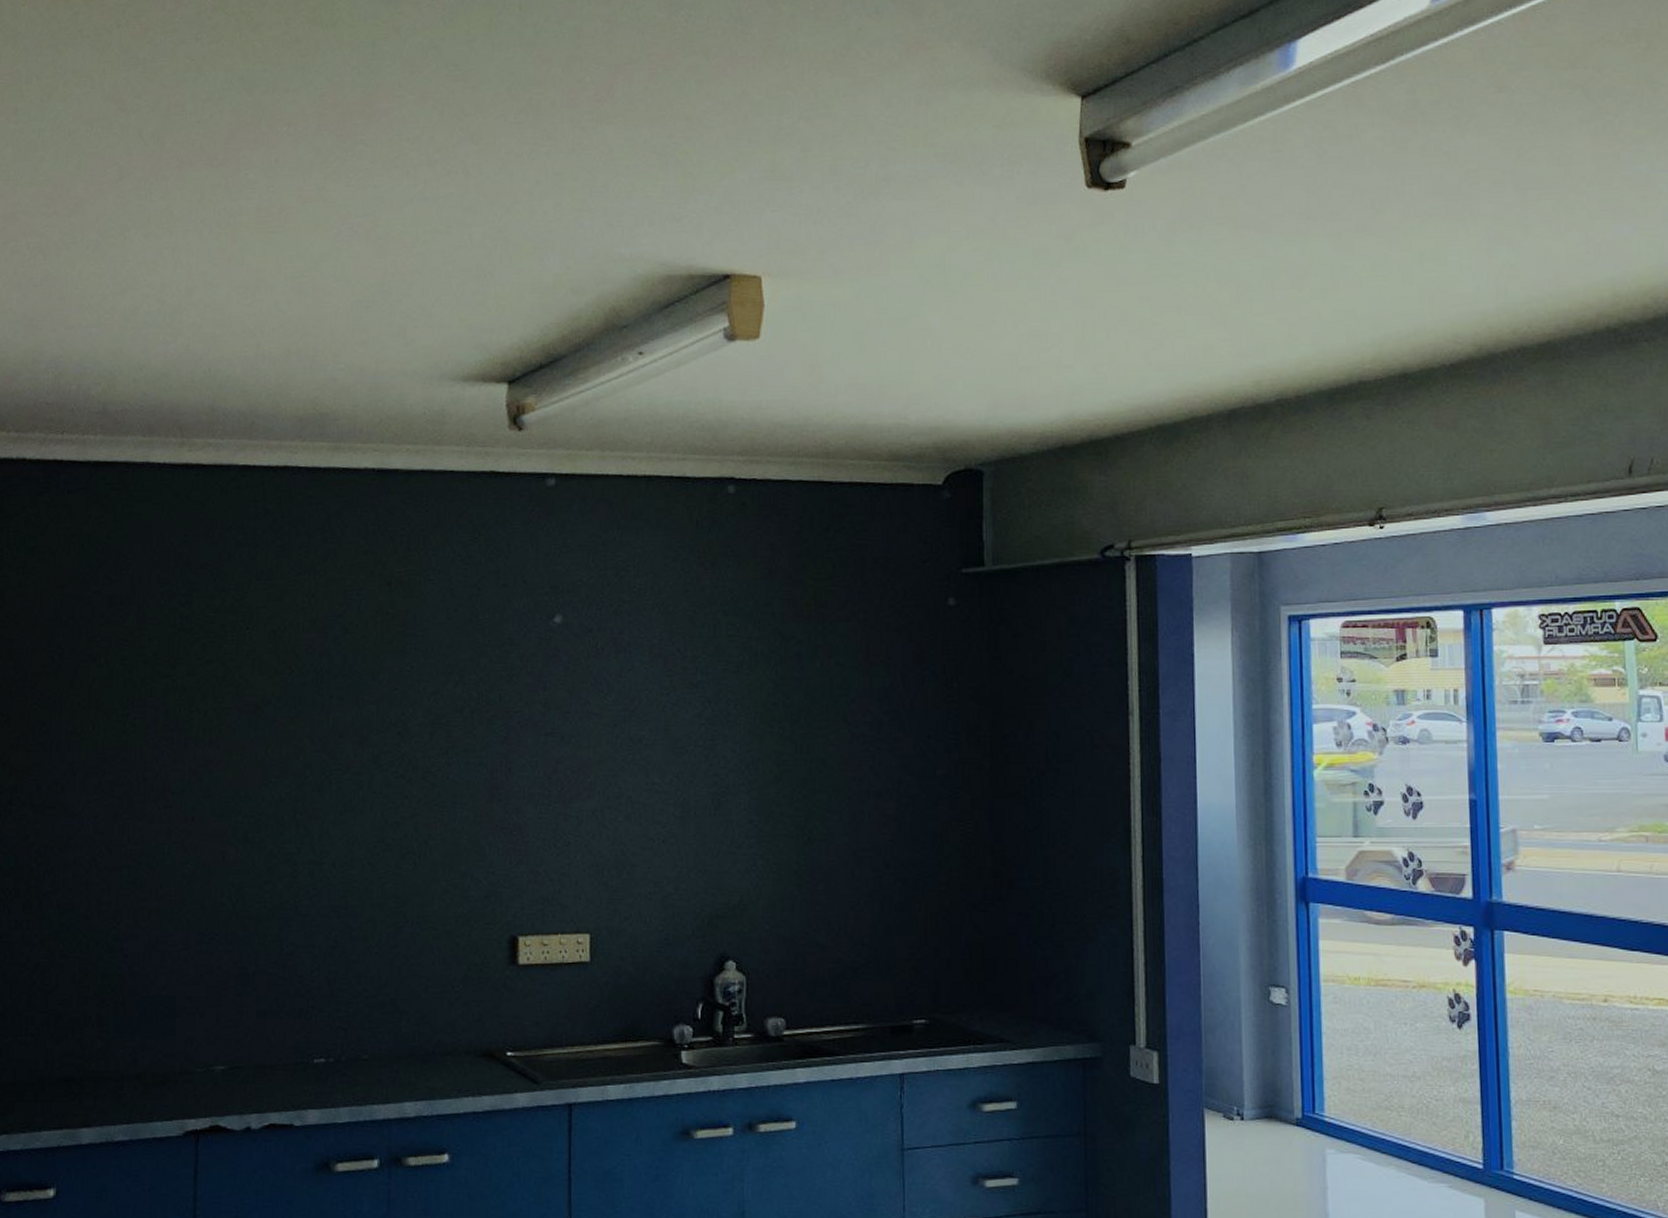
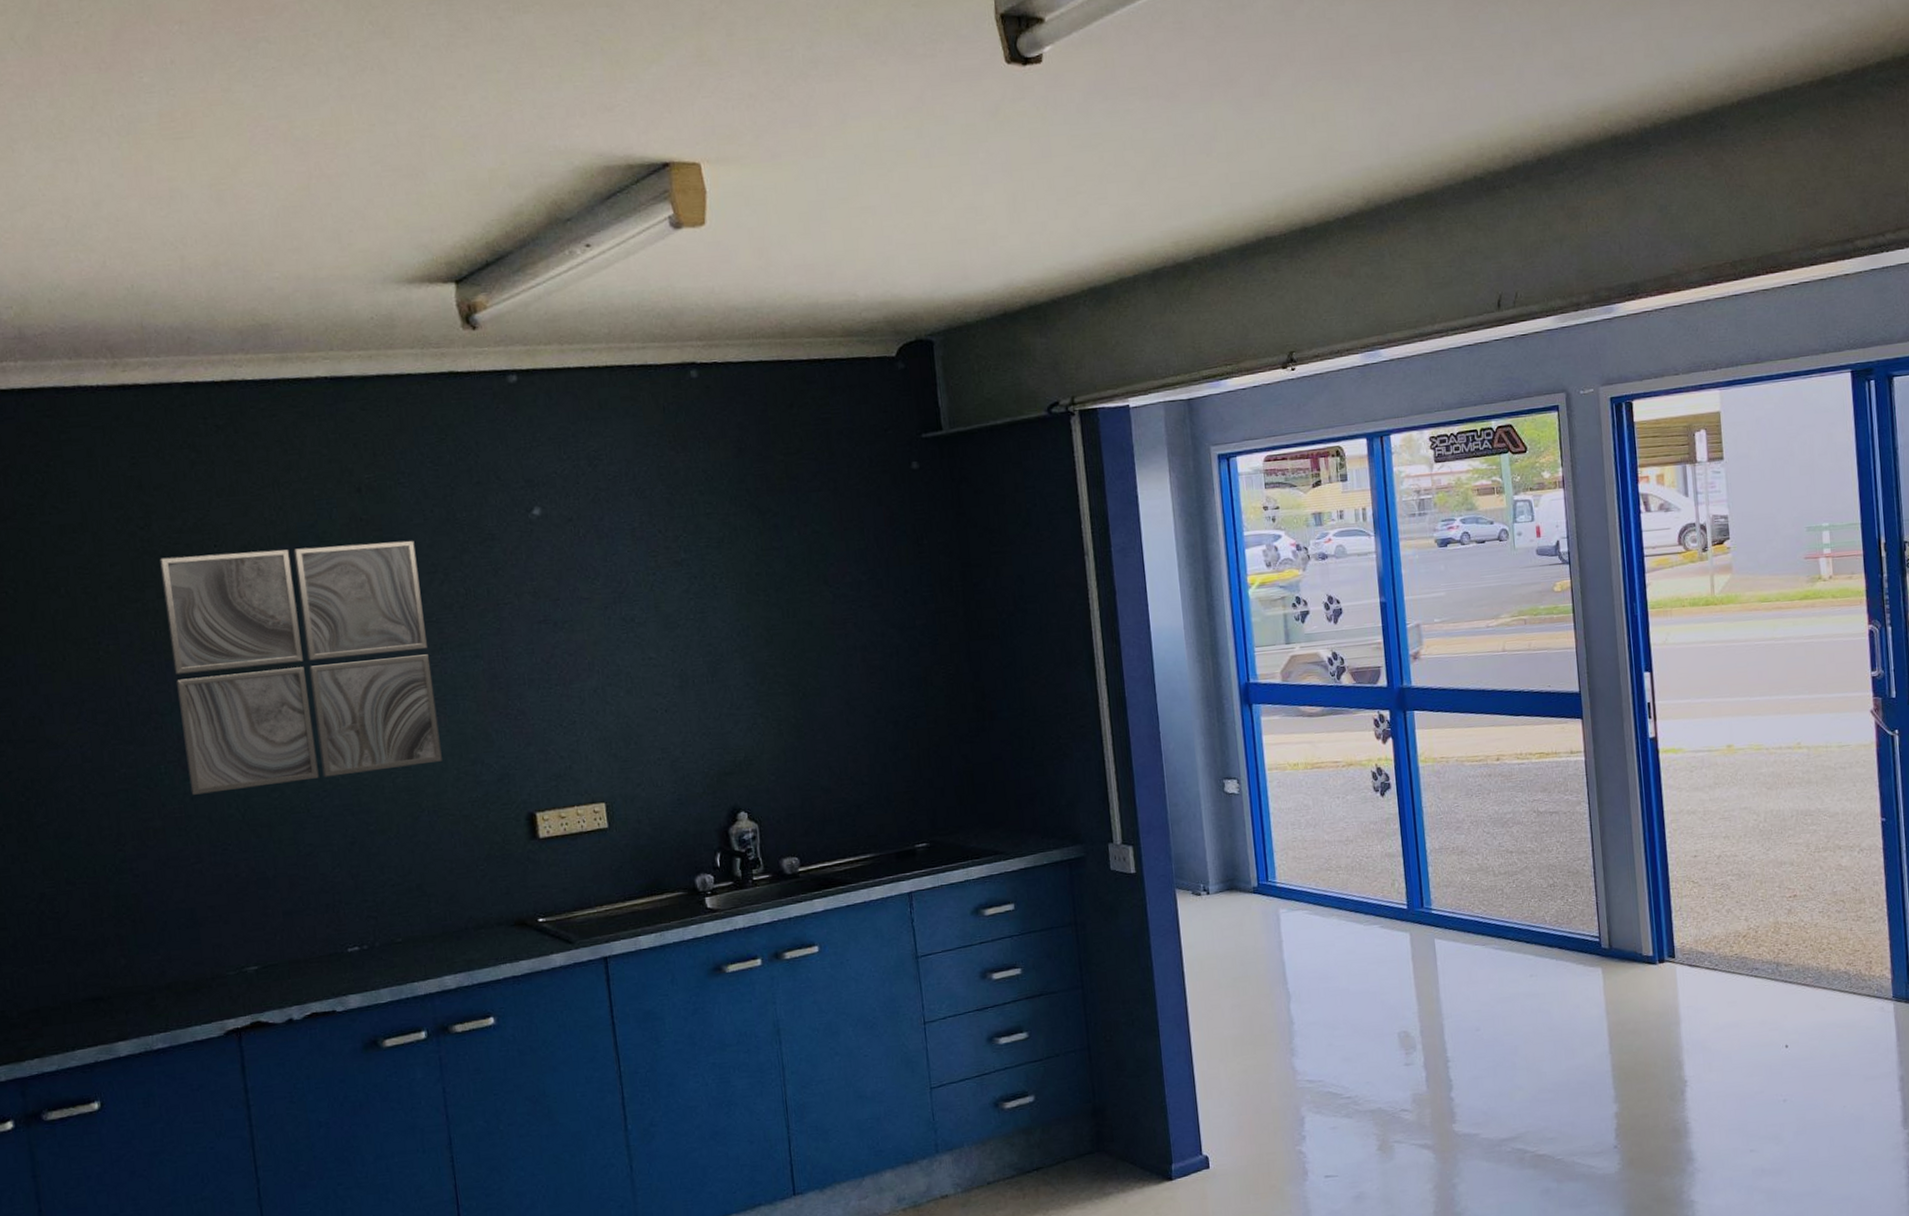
wall art: none [189,635,435,879] -> present [159,540,442,795]

